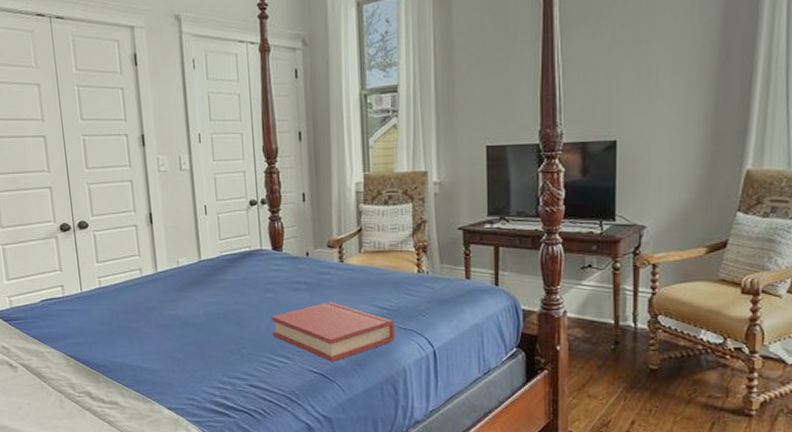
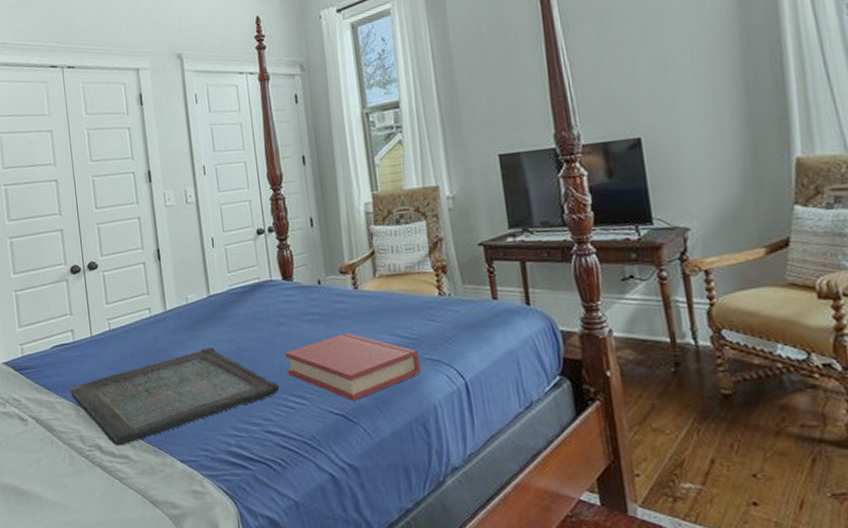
serving tray: none [59,309,264,393] -> present [69,347,280,446]

